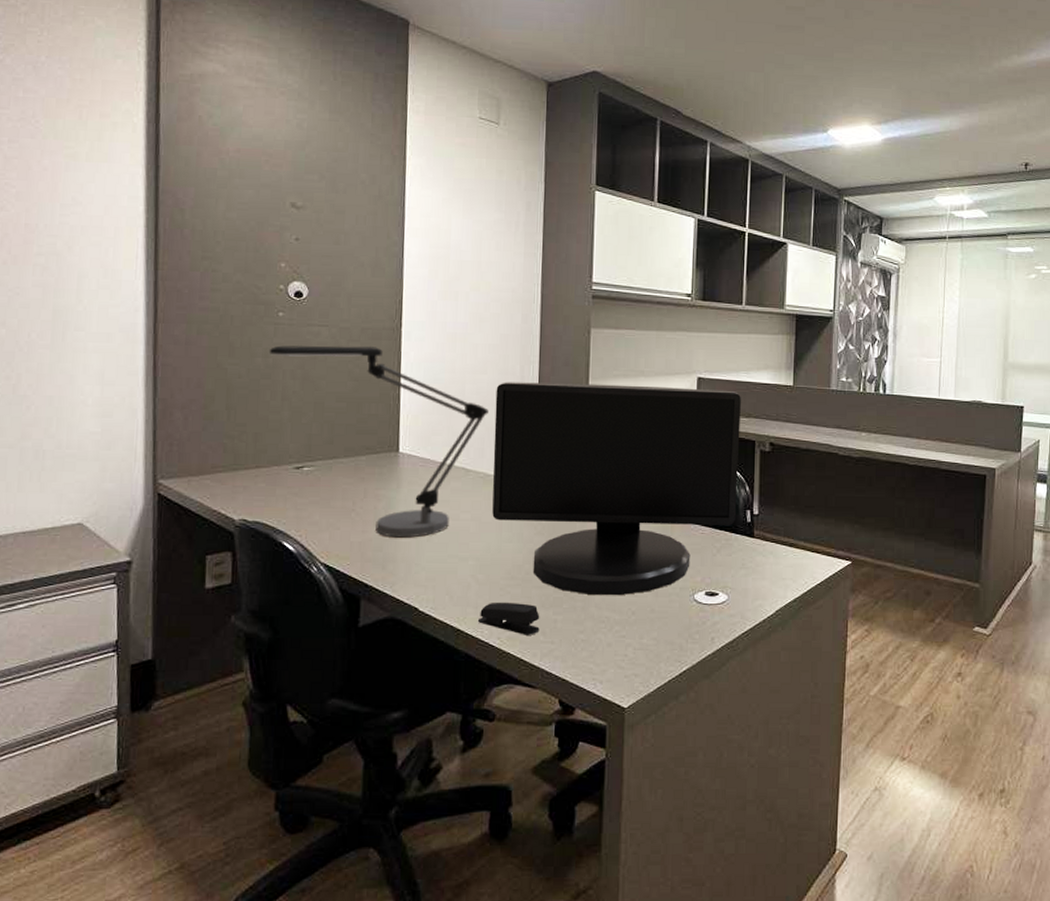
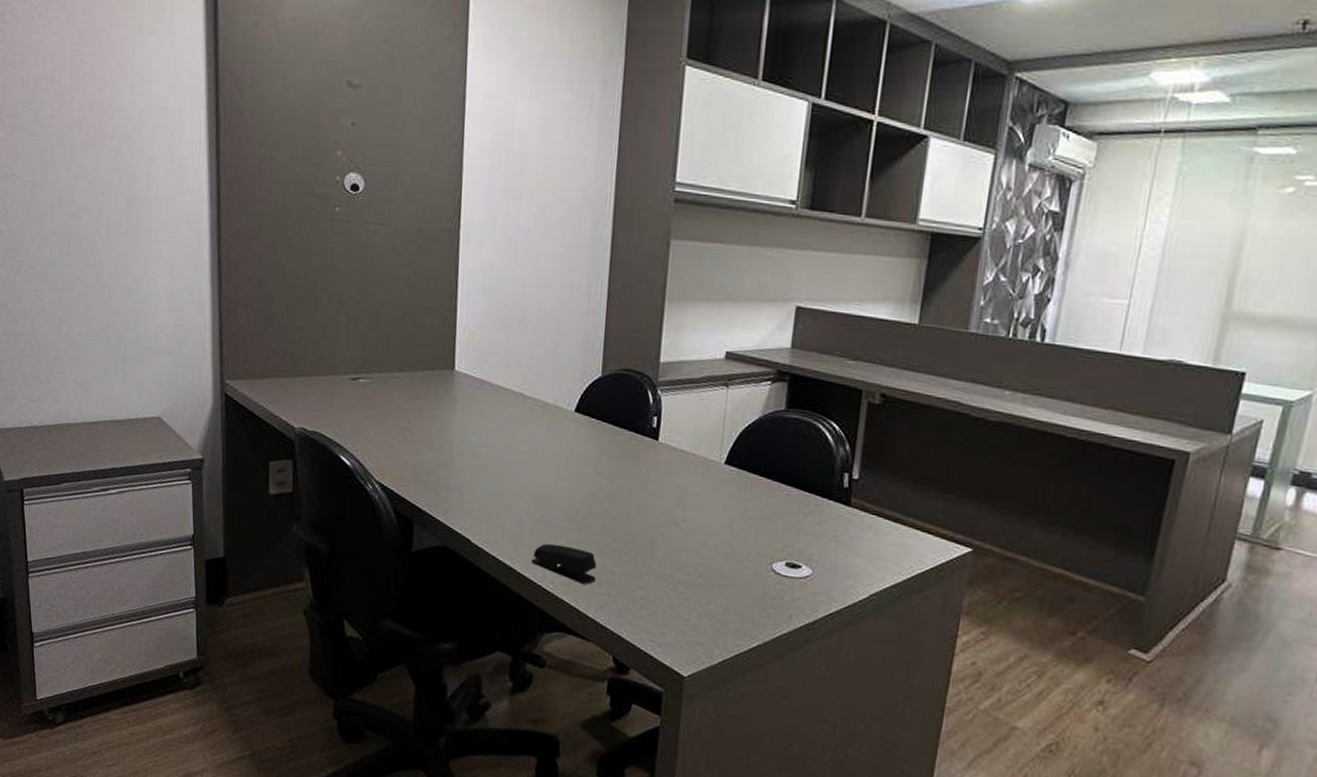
desk lamp: present [269,345,489,538] -> none [326,244,550,465]
monitor: present [492,382,741,596] -> none [550,298,849,555]

